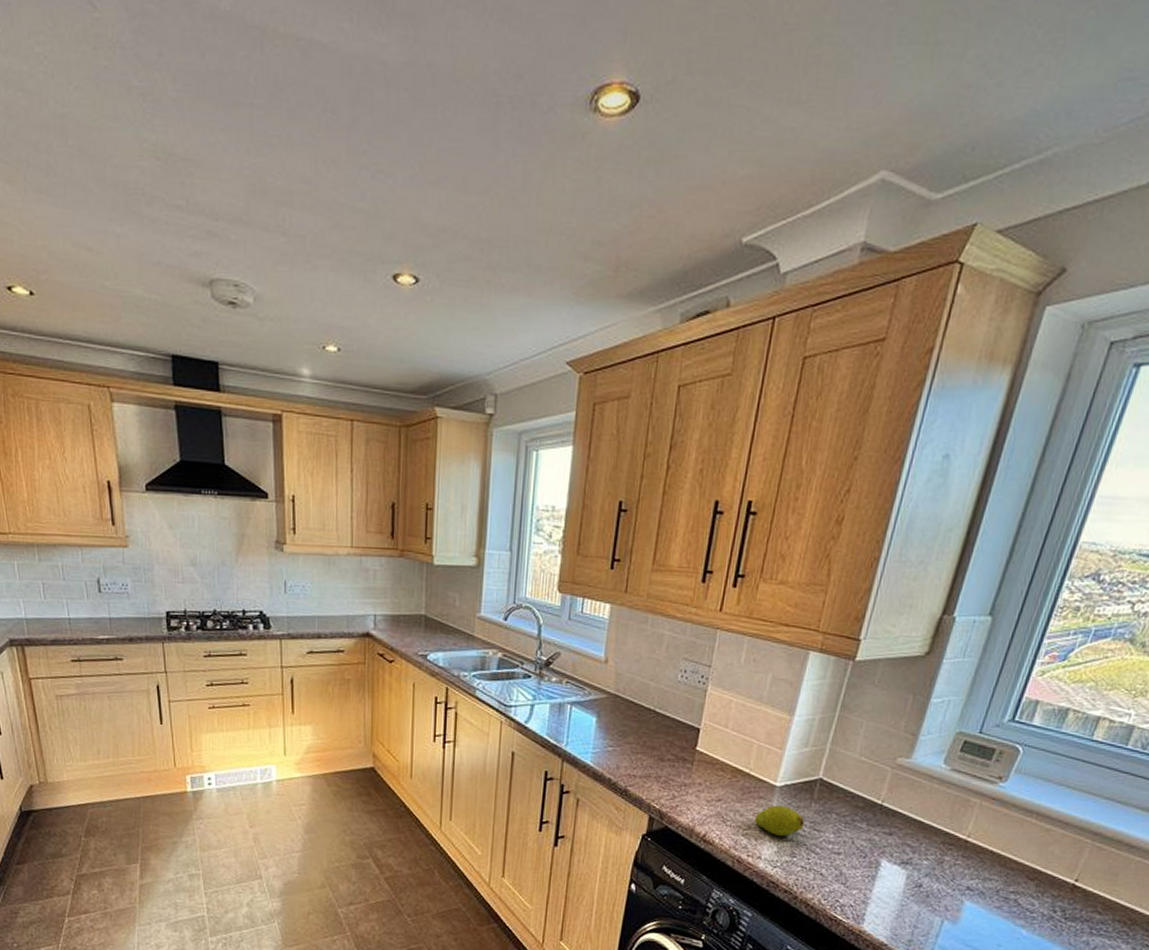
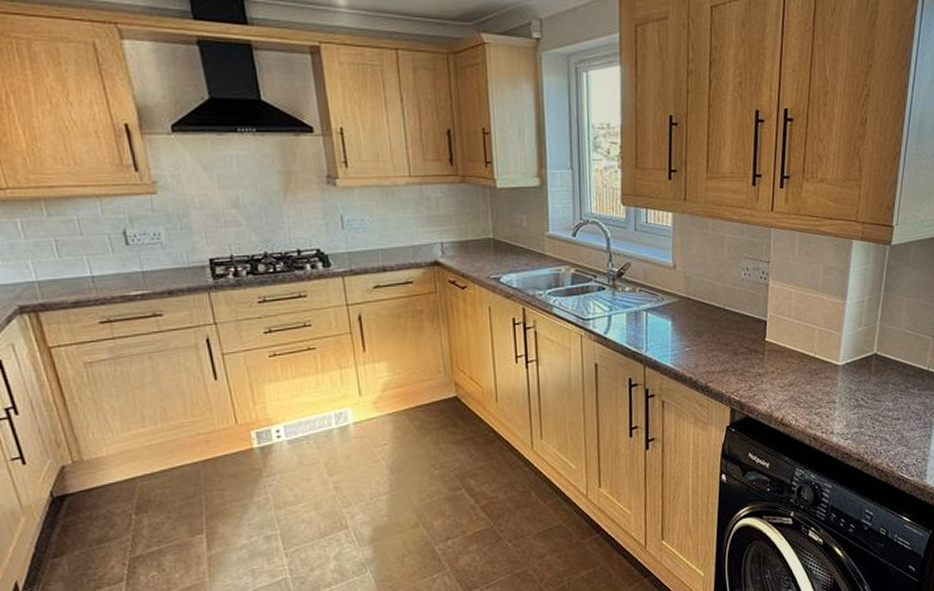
fruit: present [754,805,804,836] -> none [824,382,866,410]

